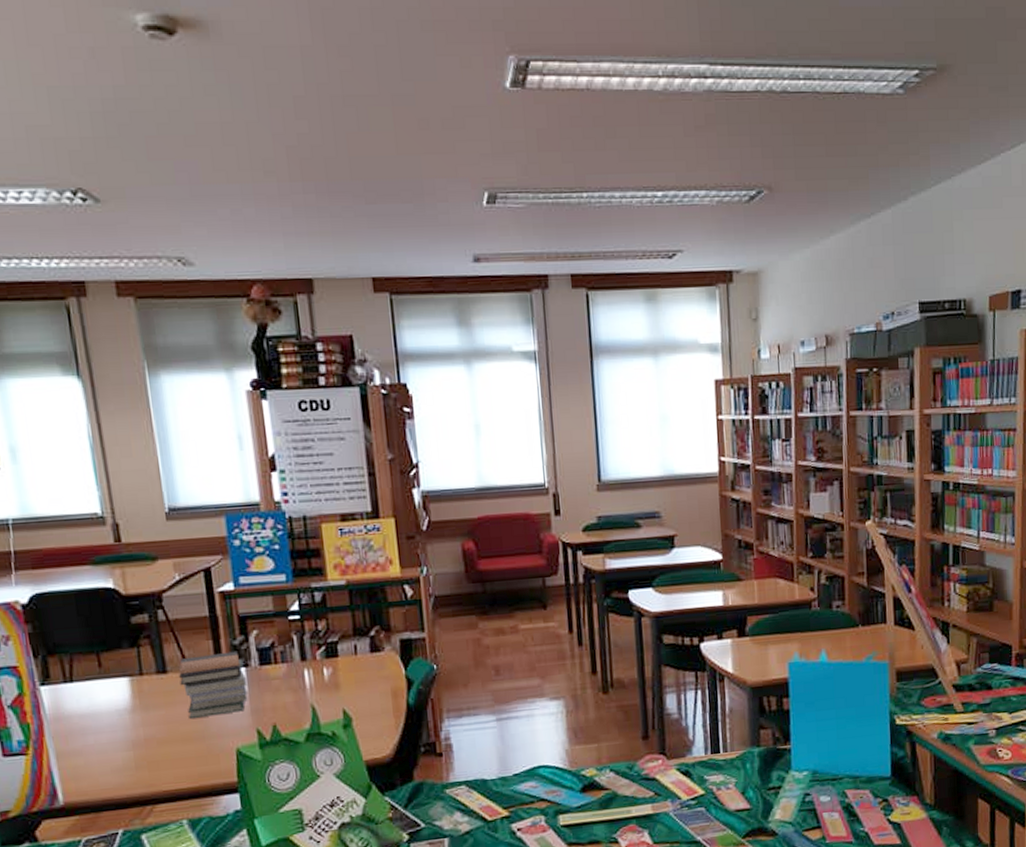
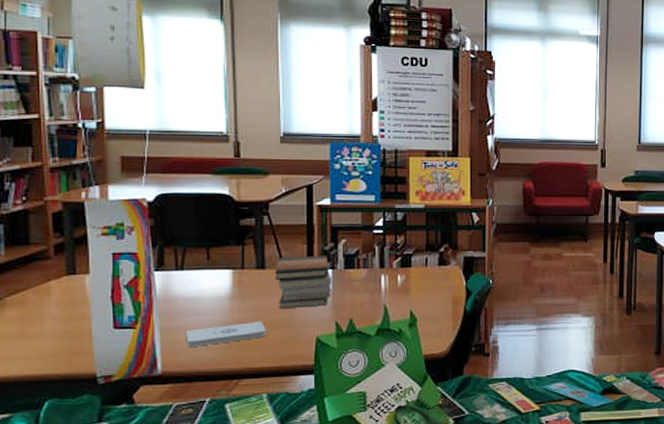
notepad: none [84,734,178,771] -> present [185,321,266,347]

